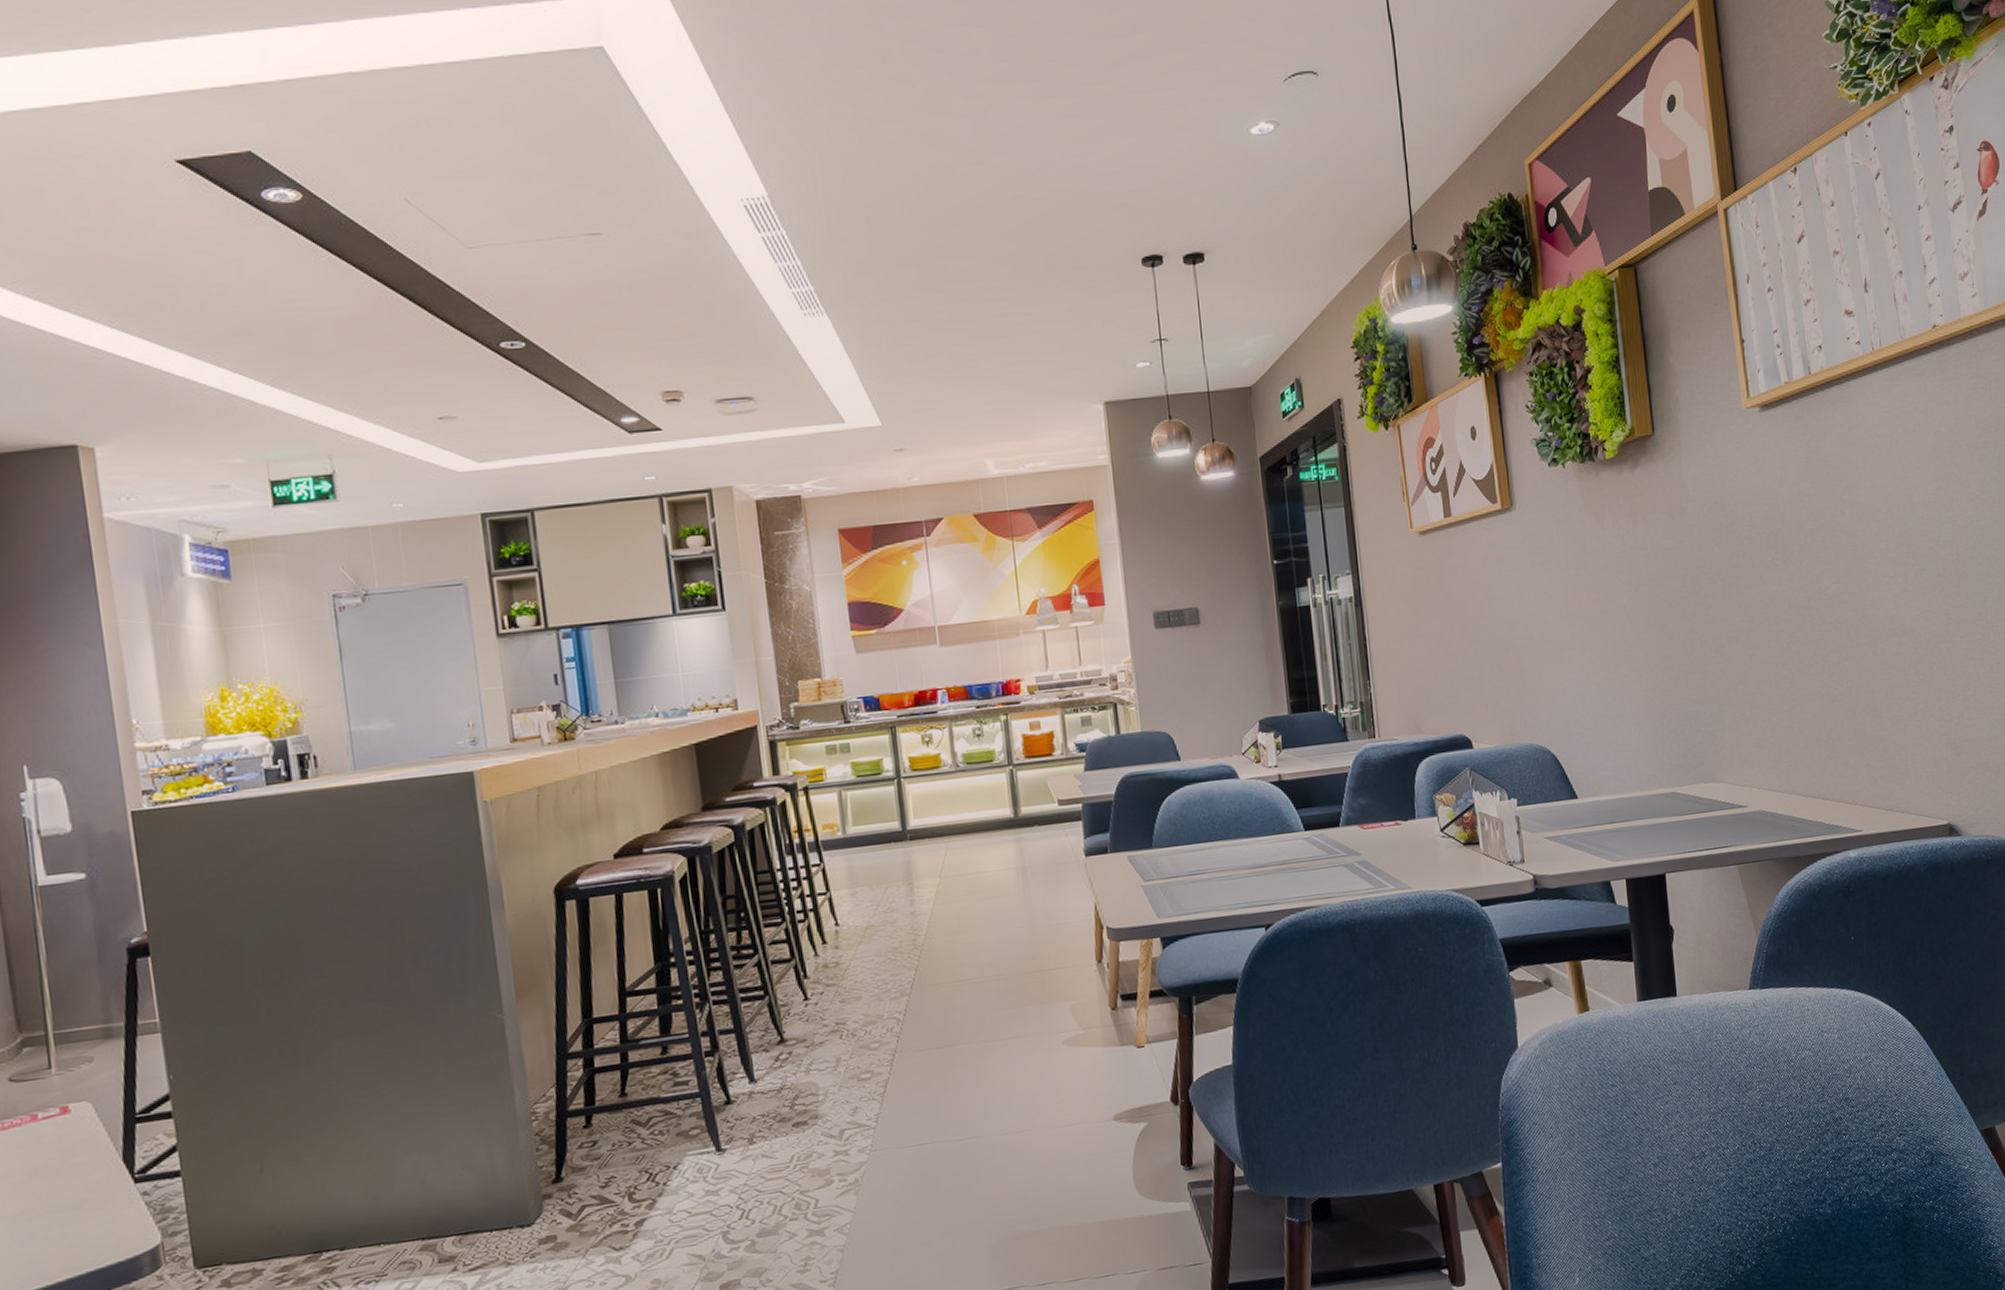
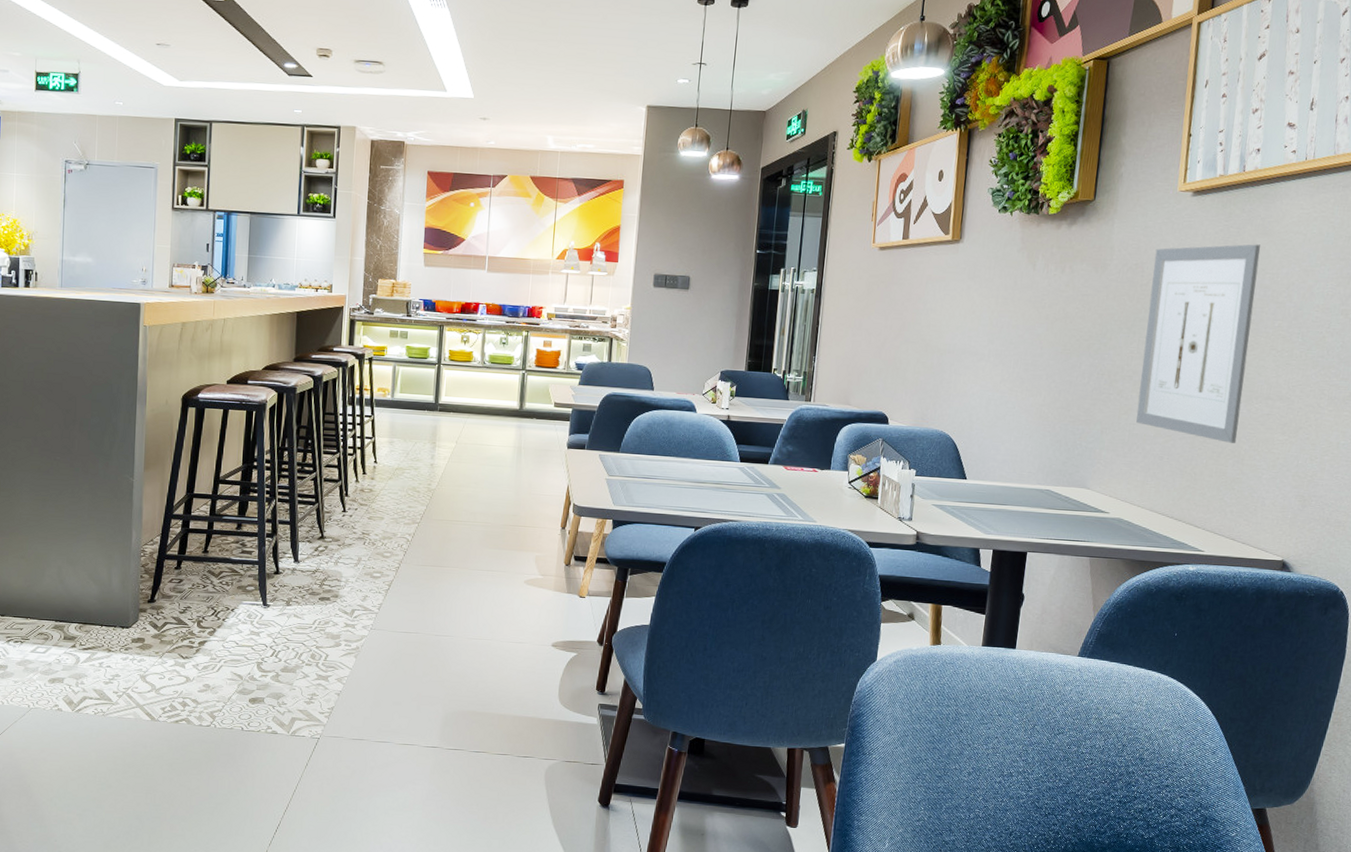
wall art: none [1733,456,1869,696] -> present [1136,244,1261,443]

